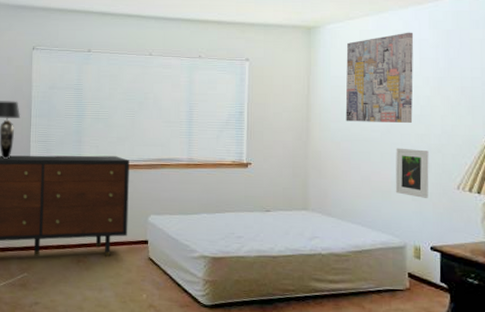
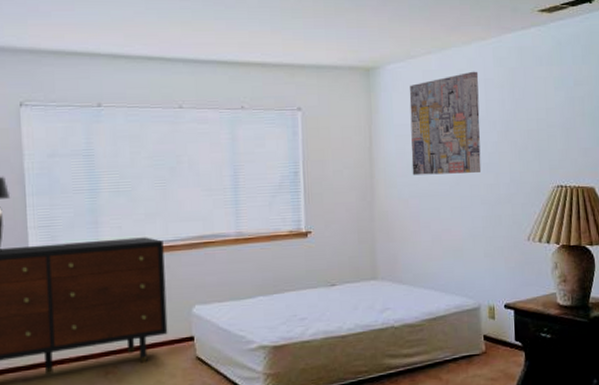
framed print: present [395,148,429,198] -> none [465,200,500,254]

